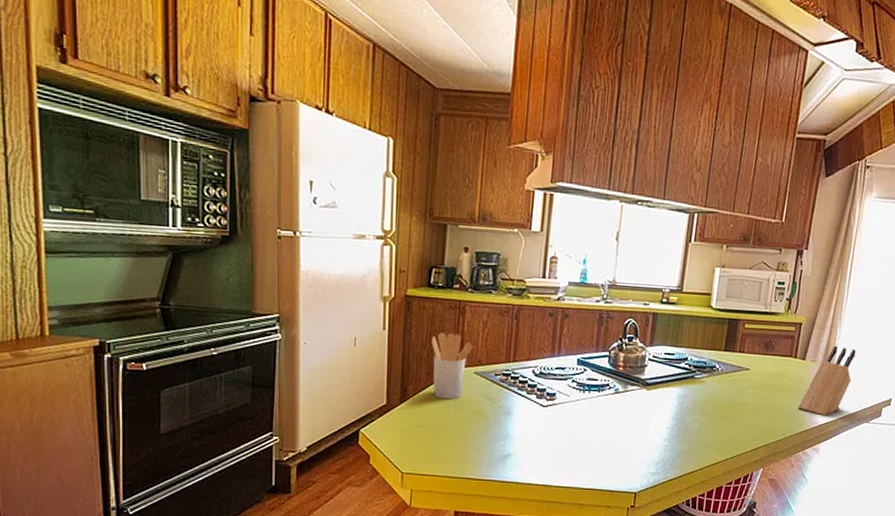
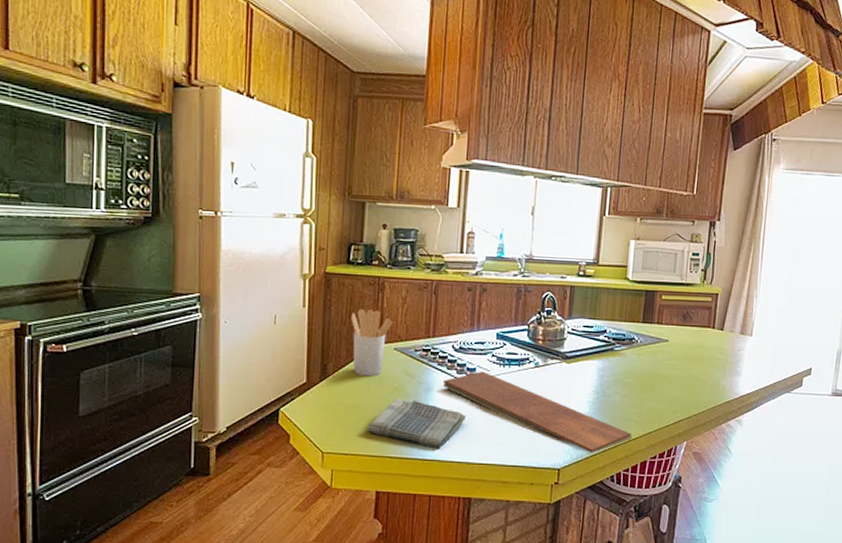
dish towel: none [446,421,544,472] -> present [367,398,466,449]
chopping board: none [523,396,710,478] -> present [443,371,633,453]
knife block: present [798,345,856,416] -> none [718,315,774,387]

